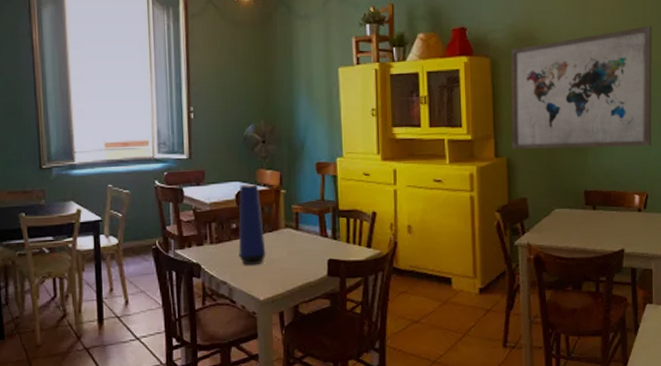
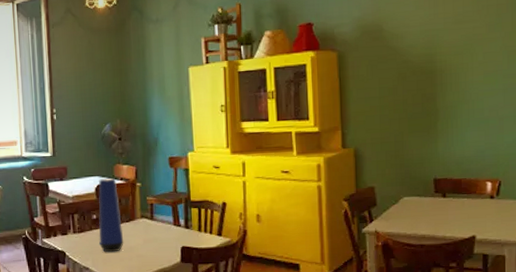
wall art: present [510,26,652,149] -> none [357,11,507,140]

